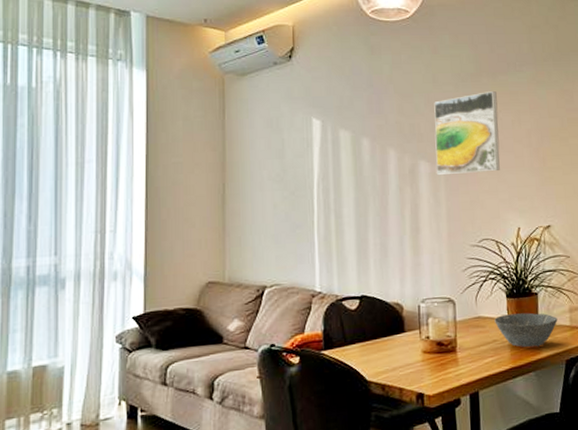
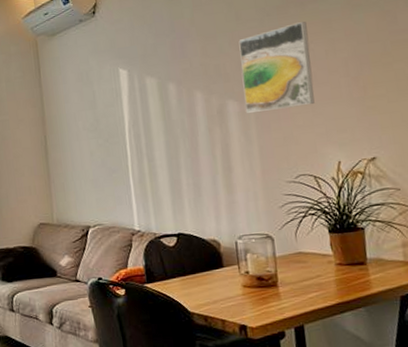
bowl: present [494,312,558,348] -> none [317,248,389,283]

